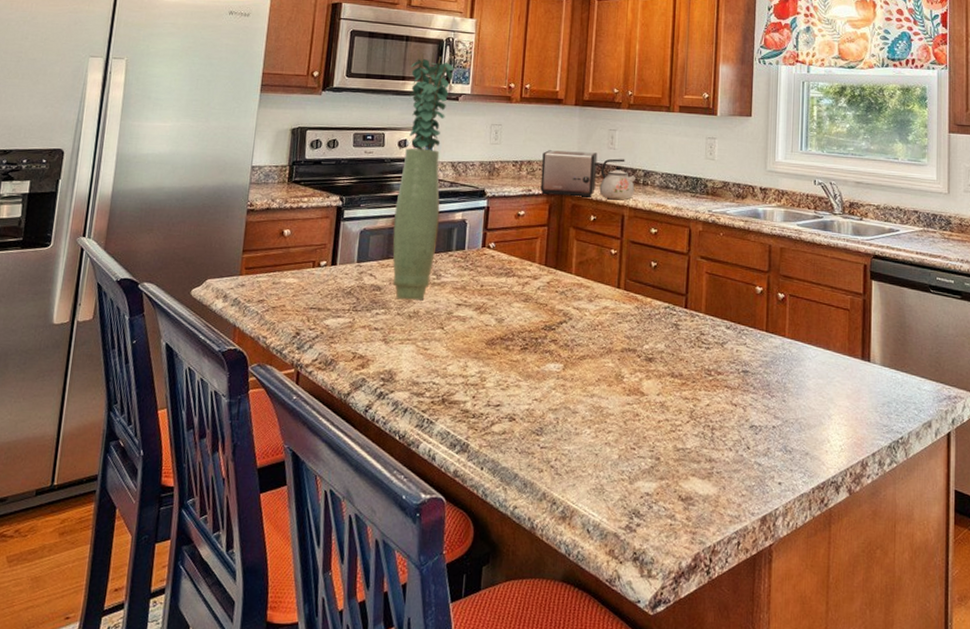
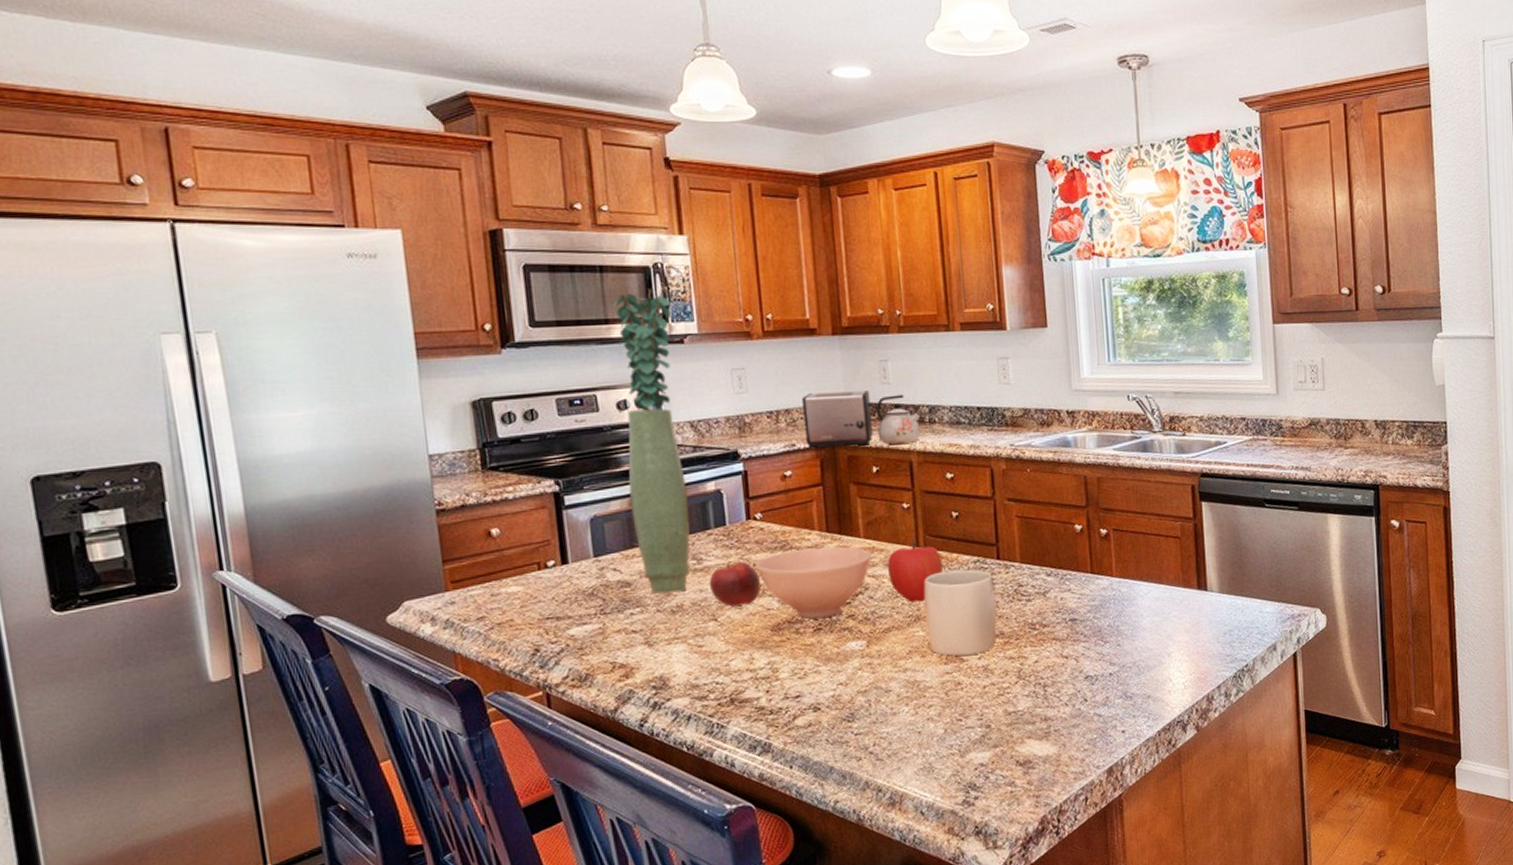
fruit: none [442,280,485,319] -> present [709,561,762,606]
bowl: none [482,277,579,339] -> present [755,546,872,619]
fruit: none [590,282,638,337] -> present [887,540,944,603]
mug: none [616,312,680,390] -> present [923,569,997,656]

